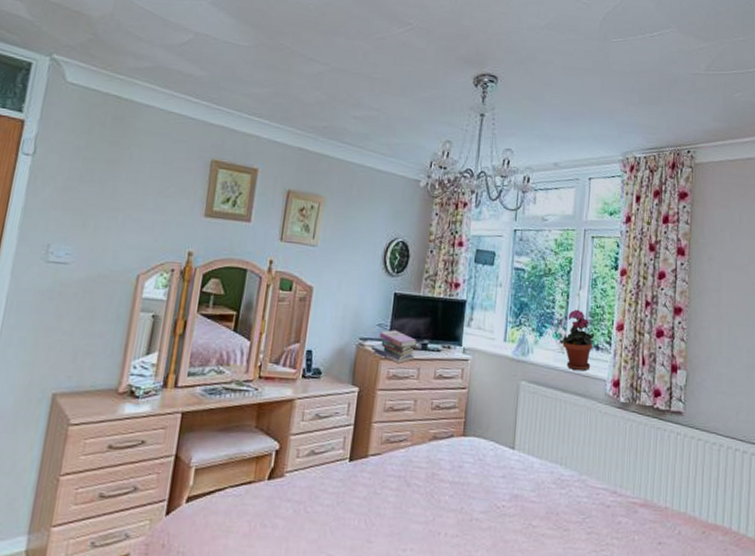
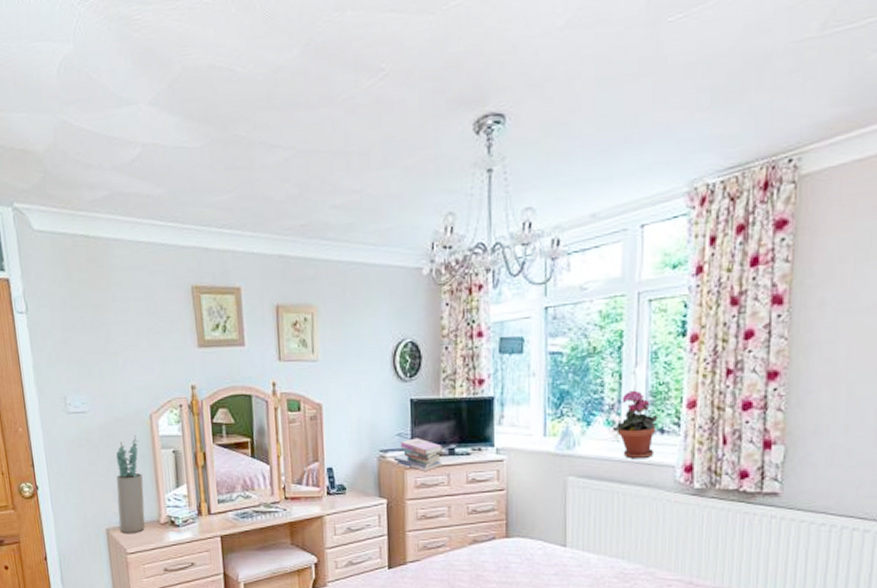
vase: none [68,294,118,401] -> present [116,435,145,533]

